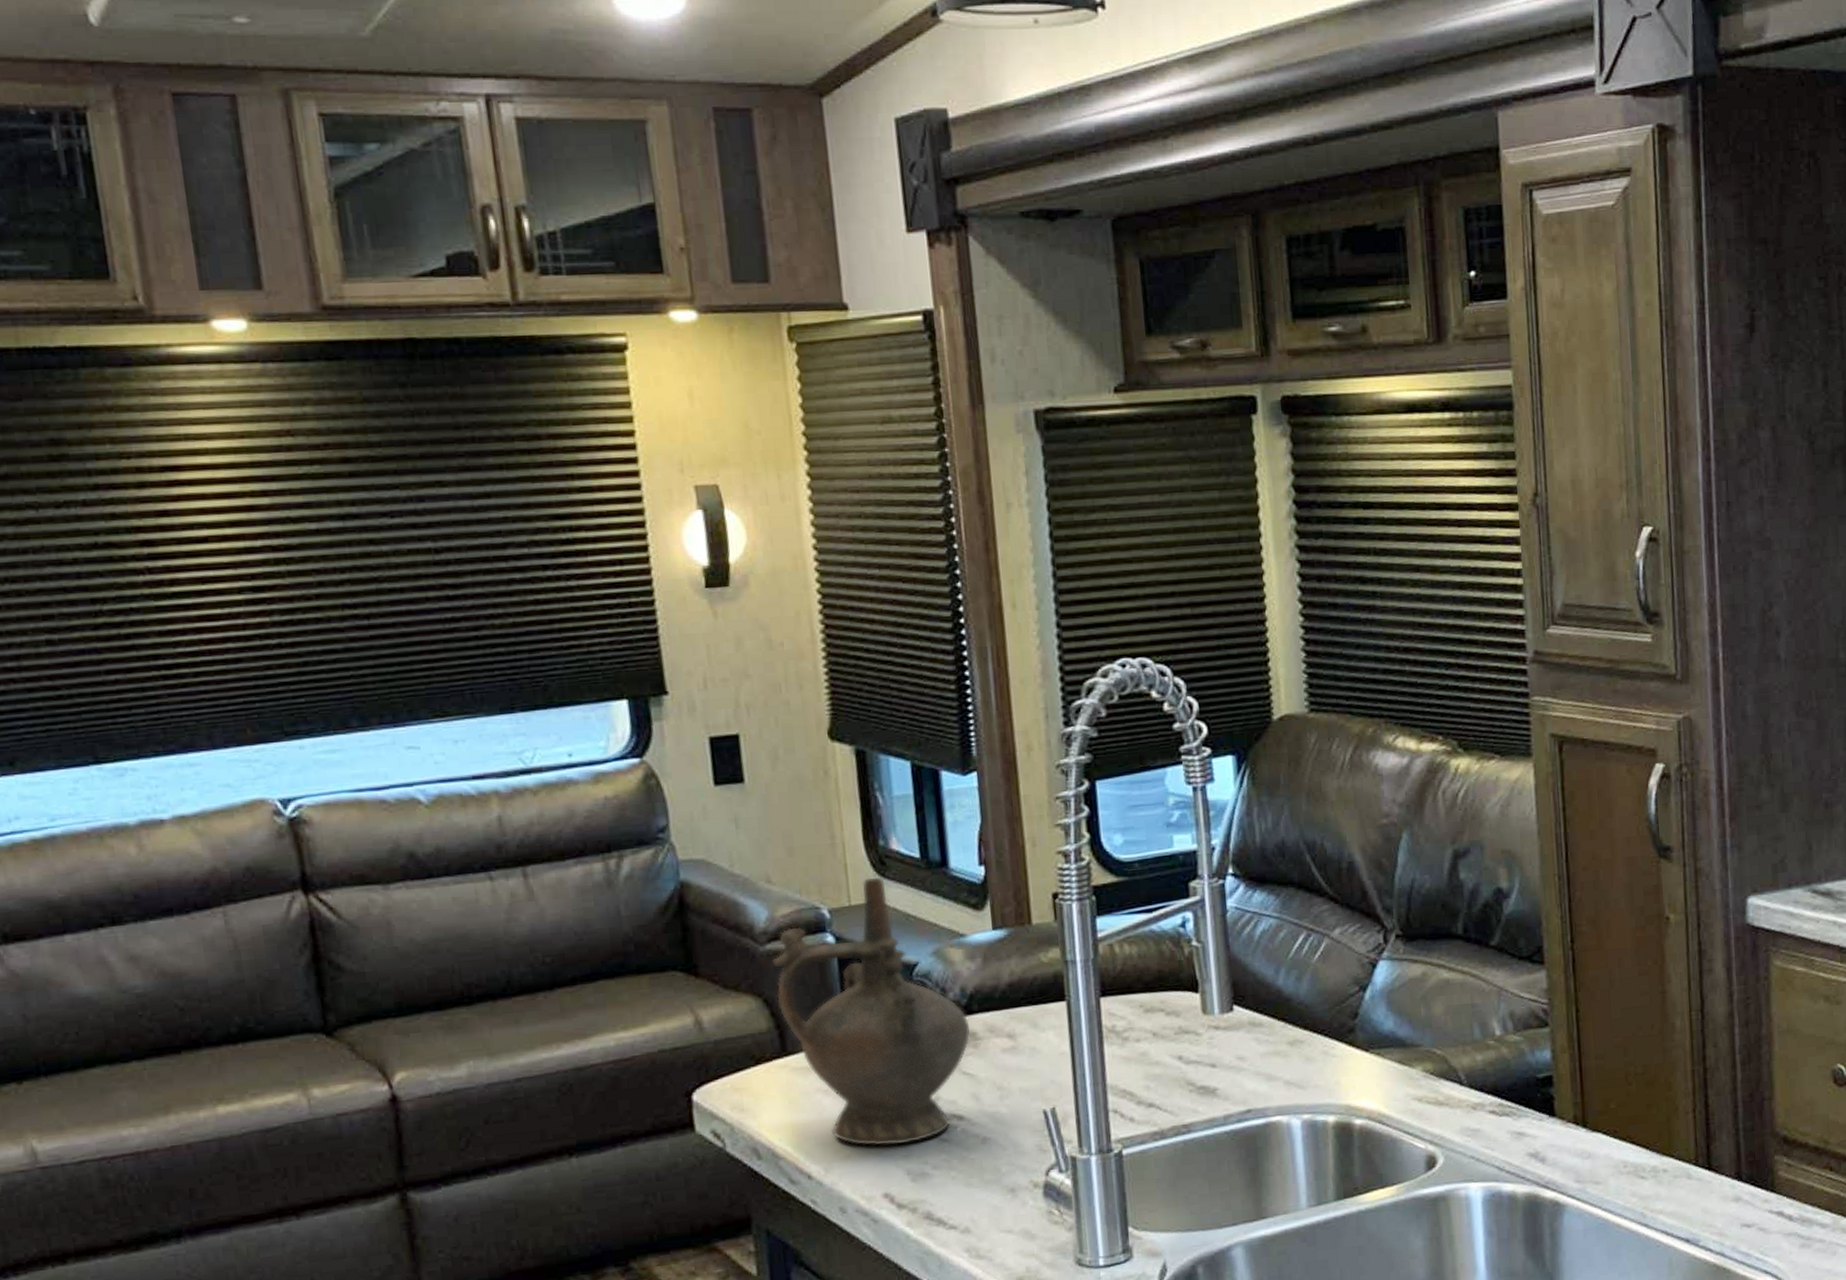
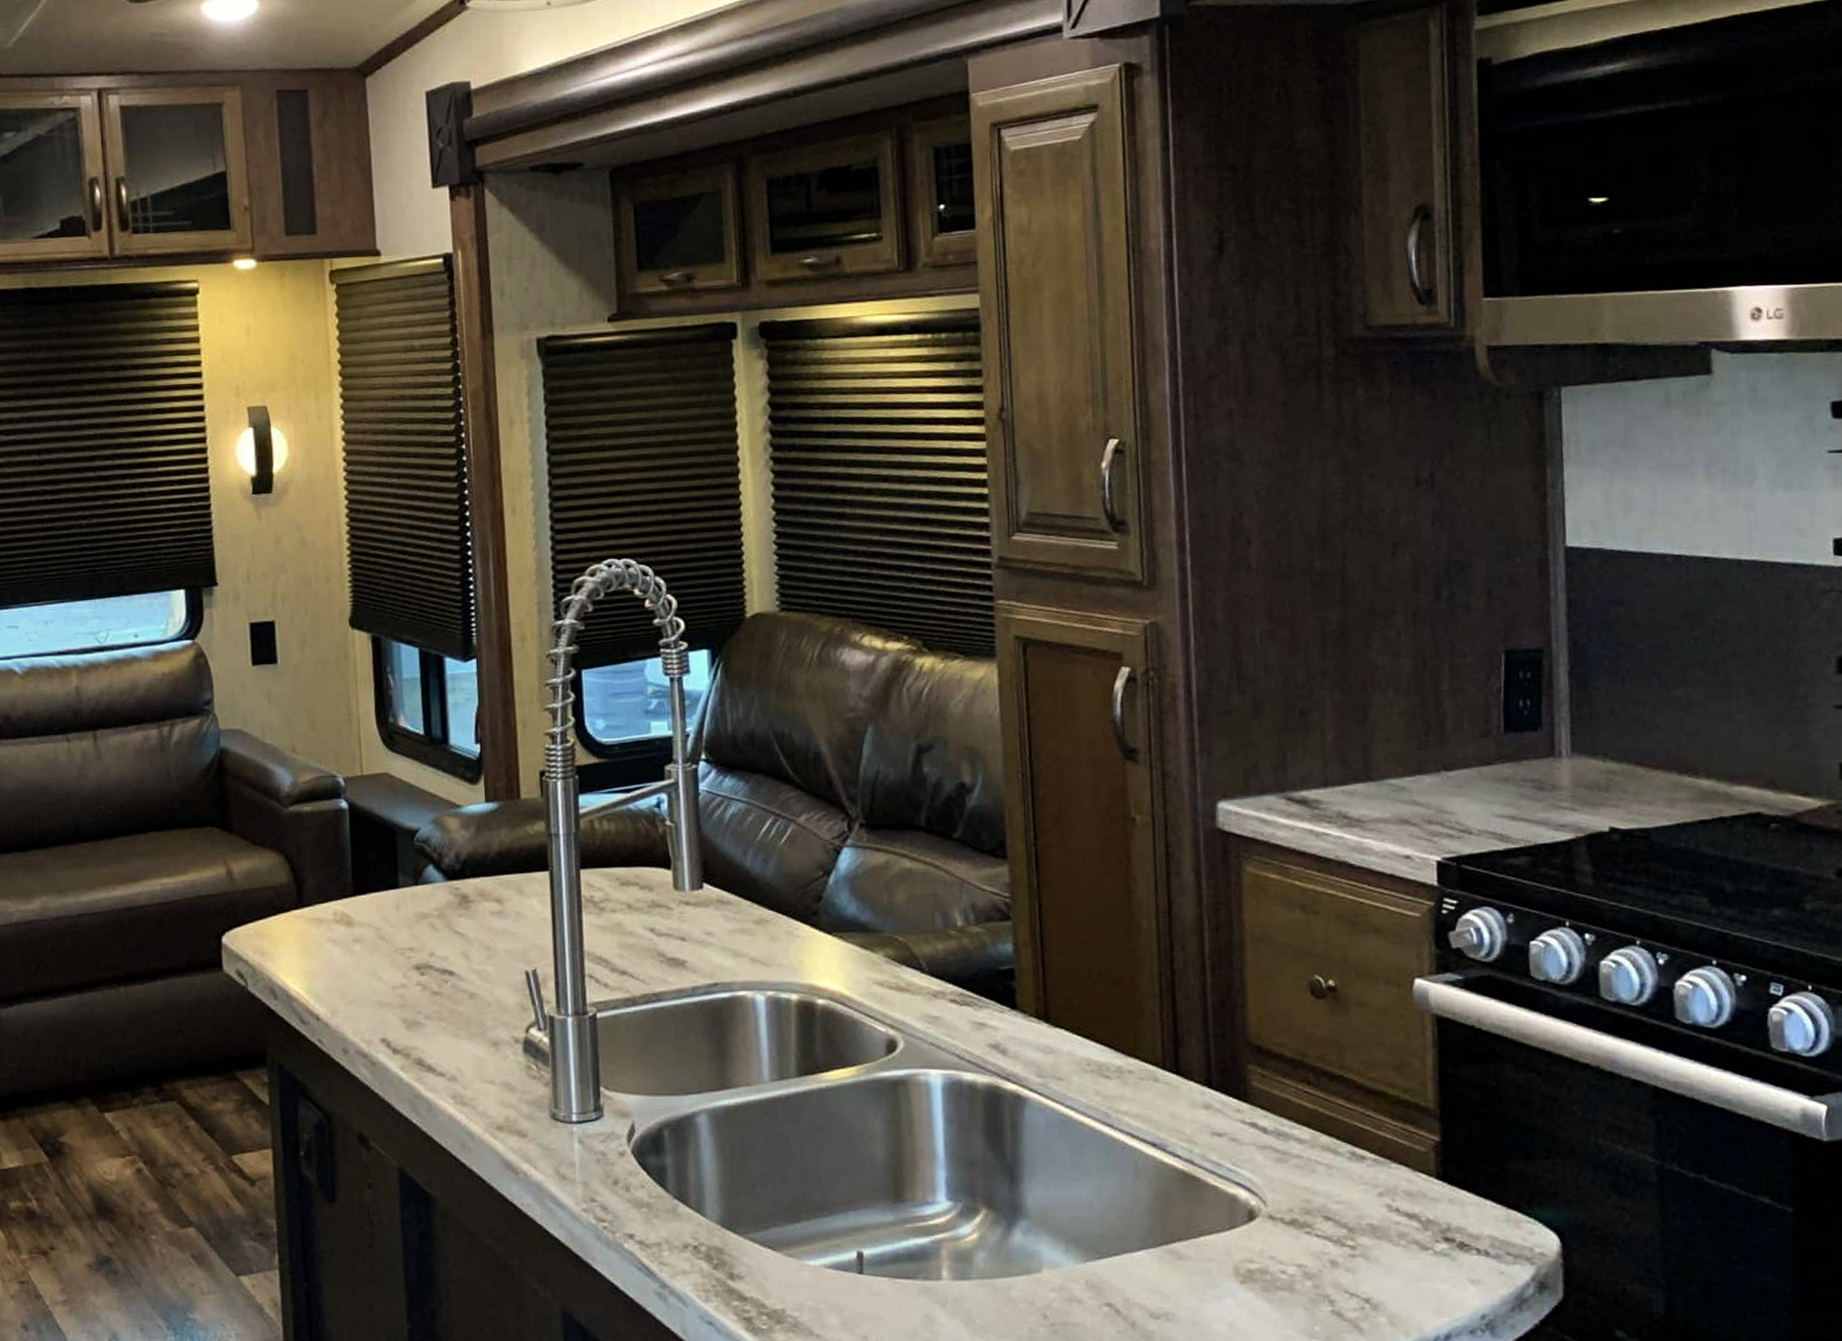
ceremonial vessel: present [773,876,971,1146] -> none [294,750,463,995]

